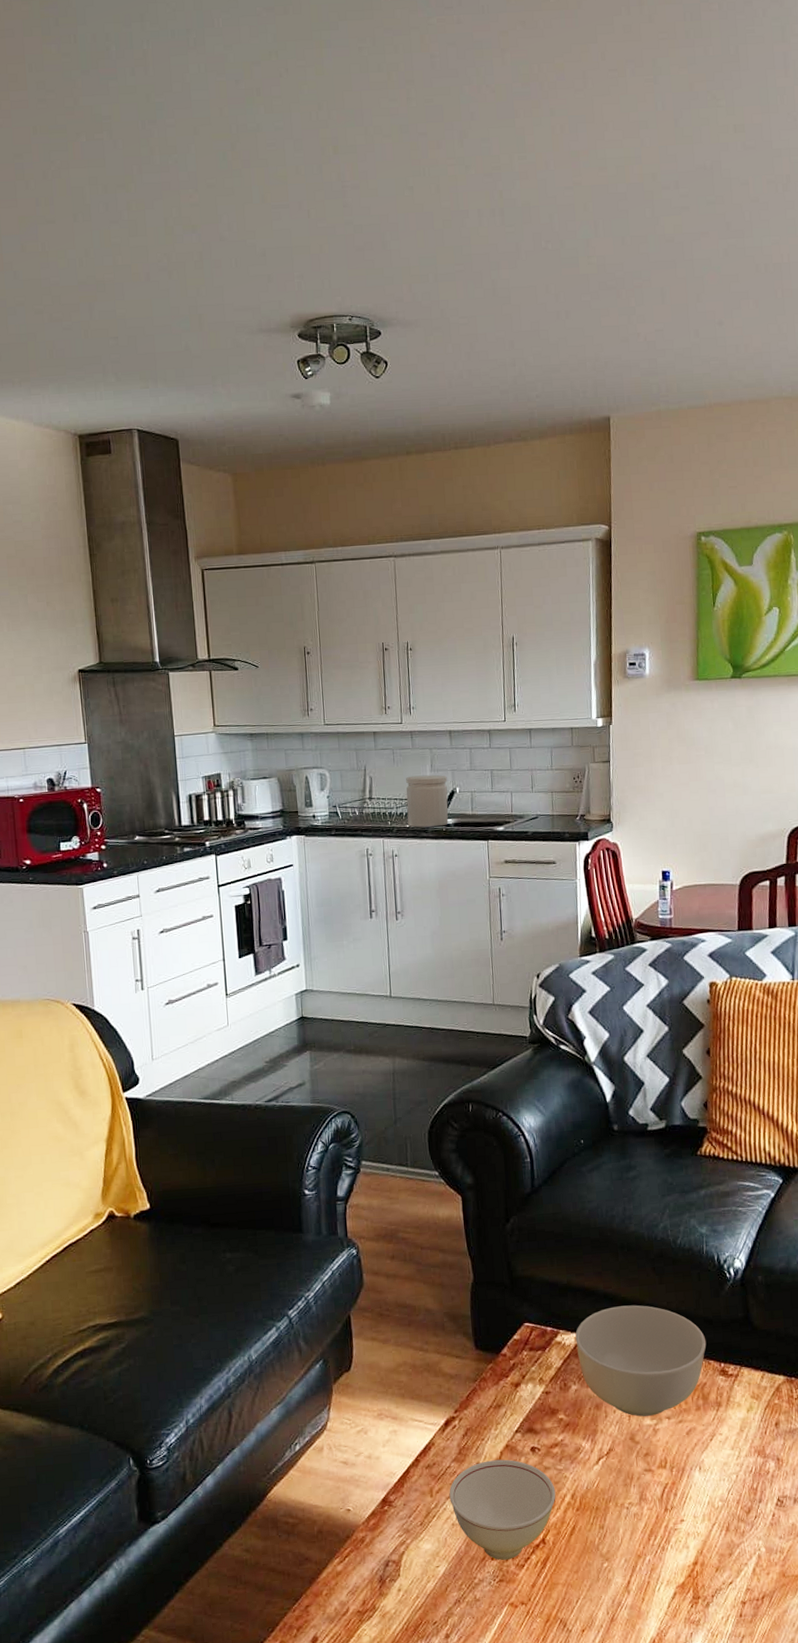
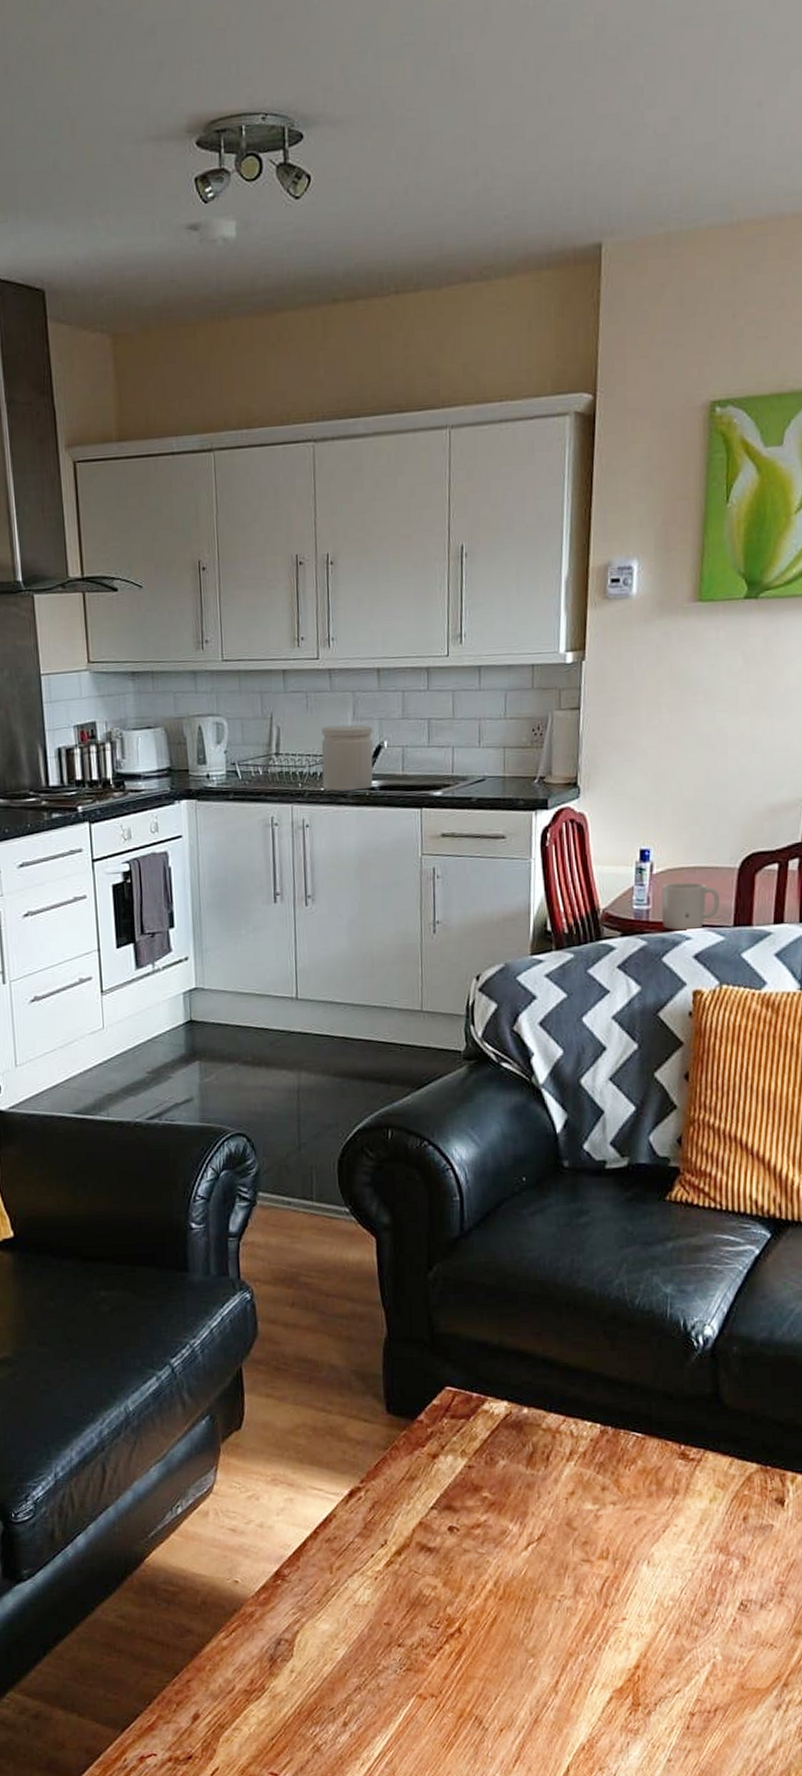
bowl: present [449,1459,556,1560] -> none [351,1538,476,1647]
bowl: present [575,1305,707,1417] -> none [506,1372,664,1500]
mug: none [680,896,727,935] -> present [661,882,720,931]

